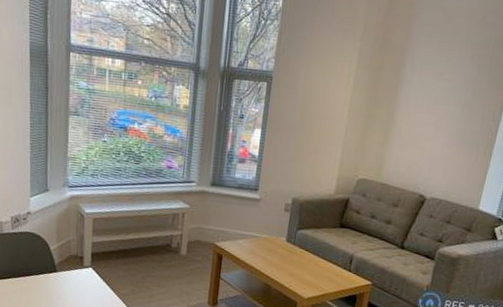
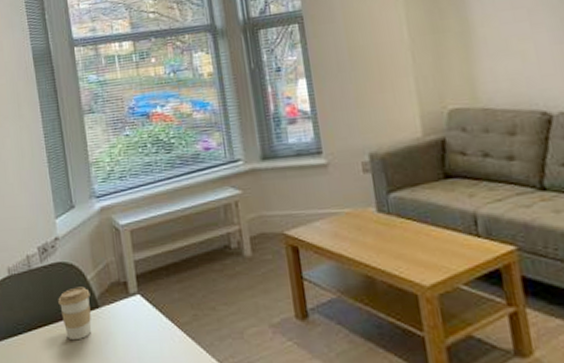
coffee cup: none [23,253,51,293] -> present [58,286,92,341]

